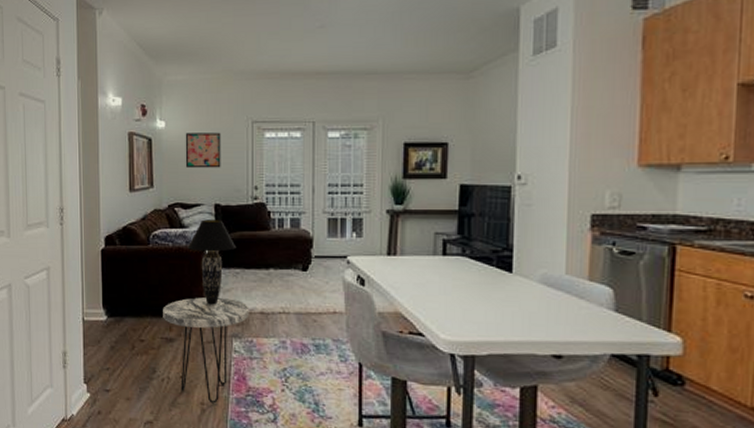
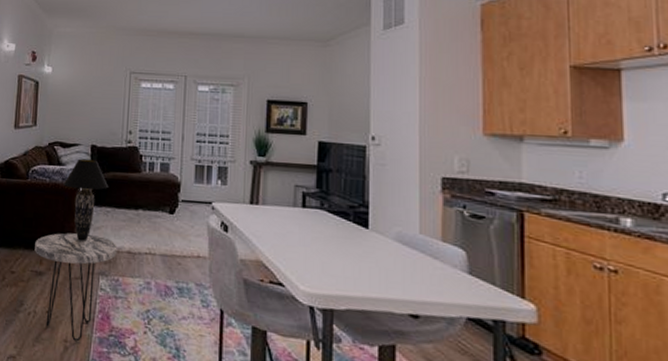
wall art: present [185,132,221,169] -> none [67,79,101,112]

